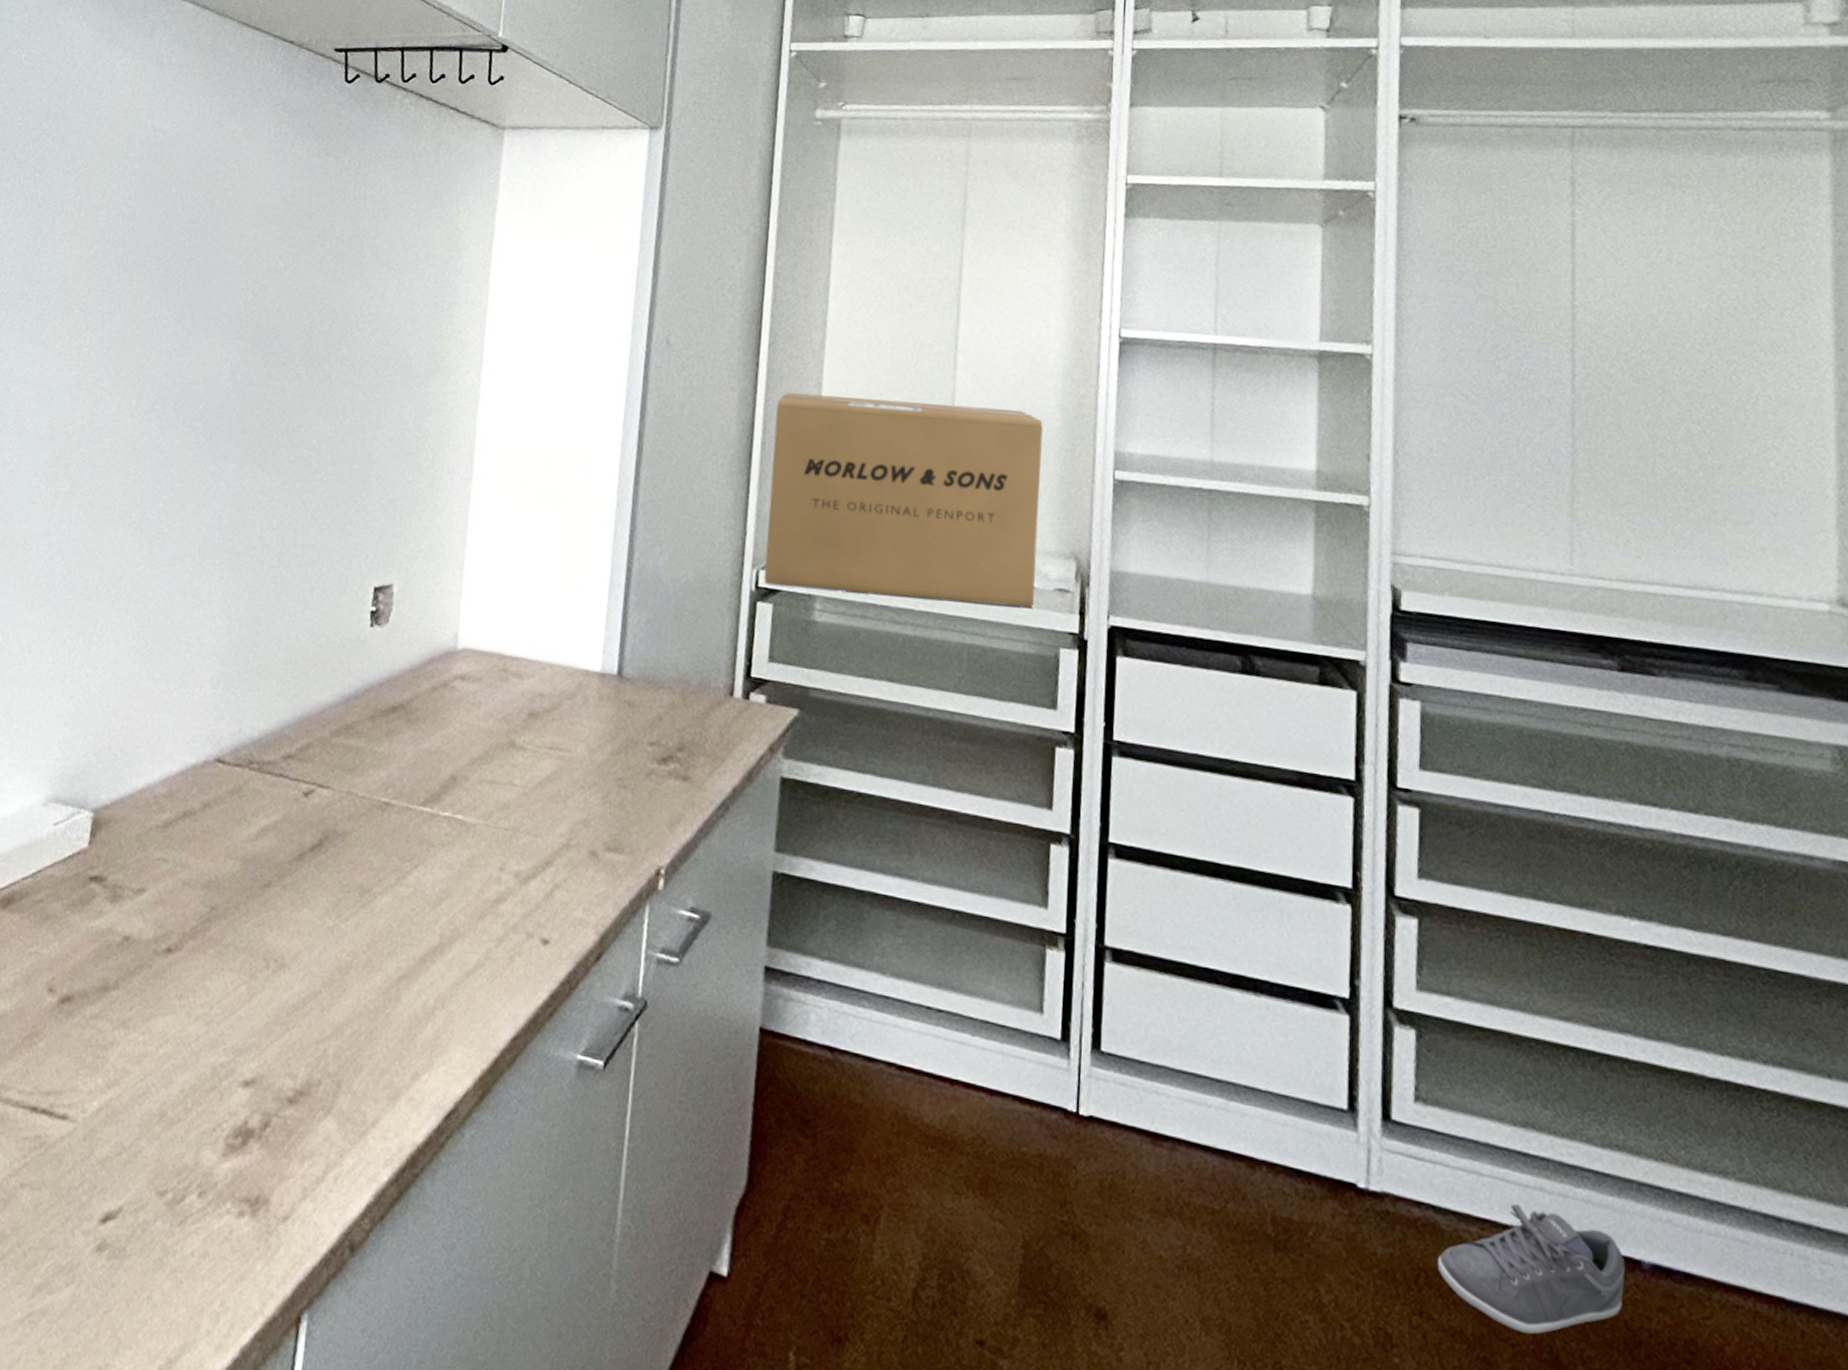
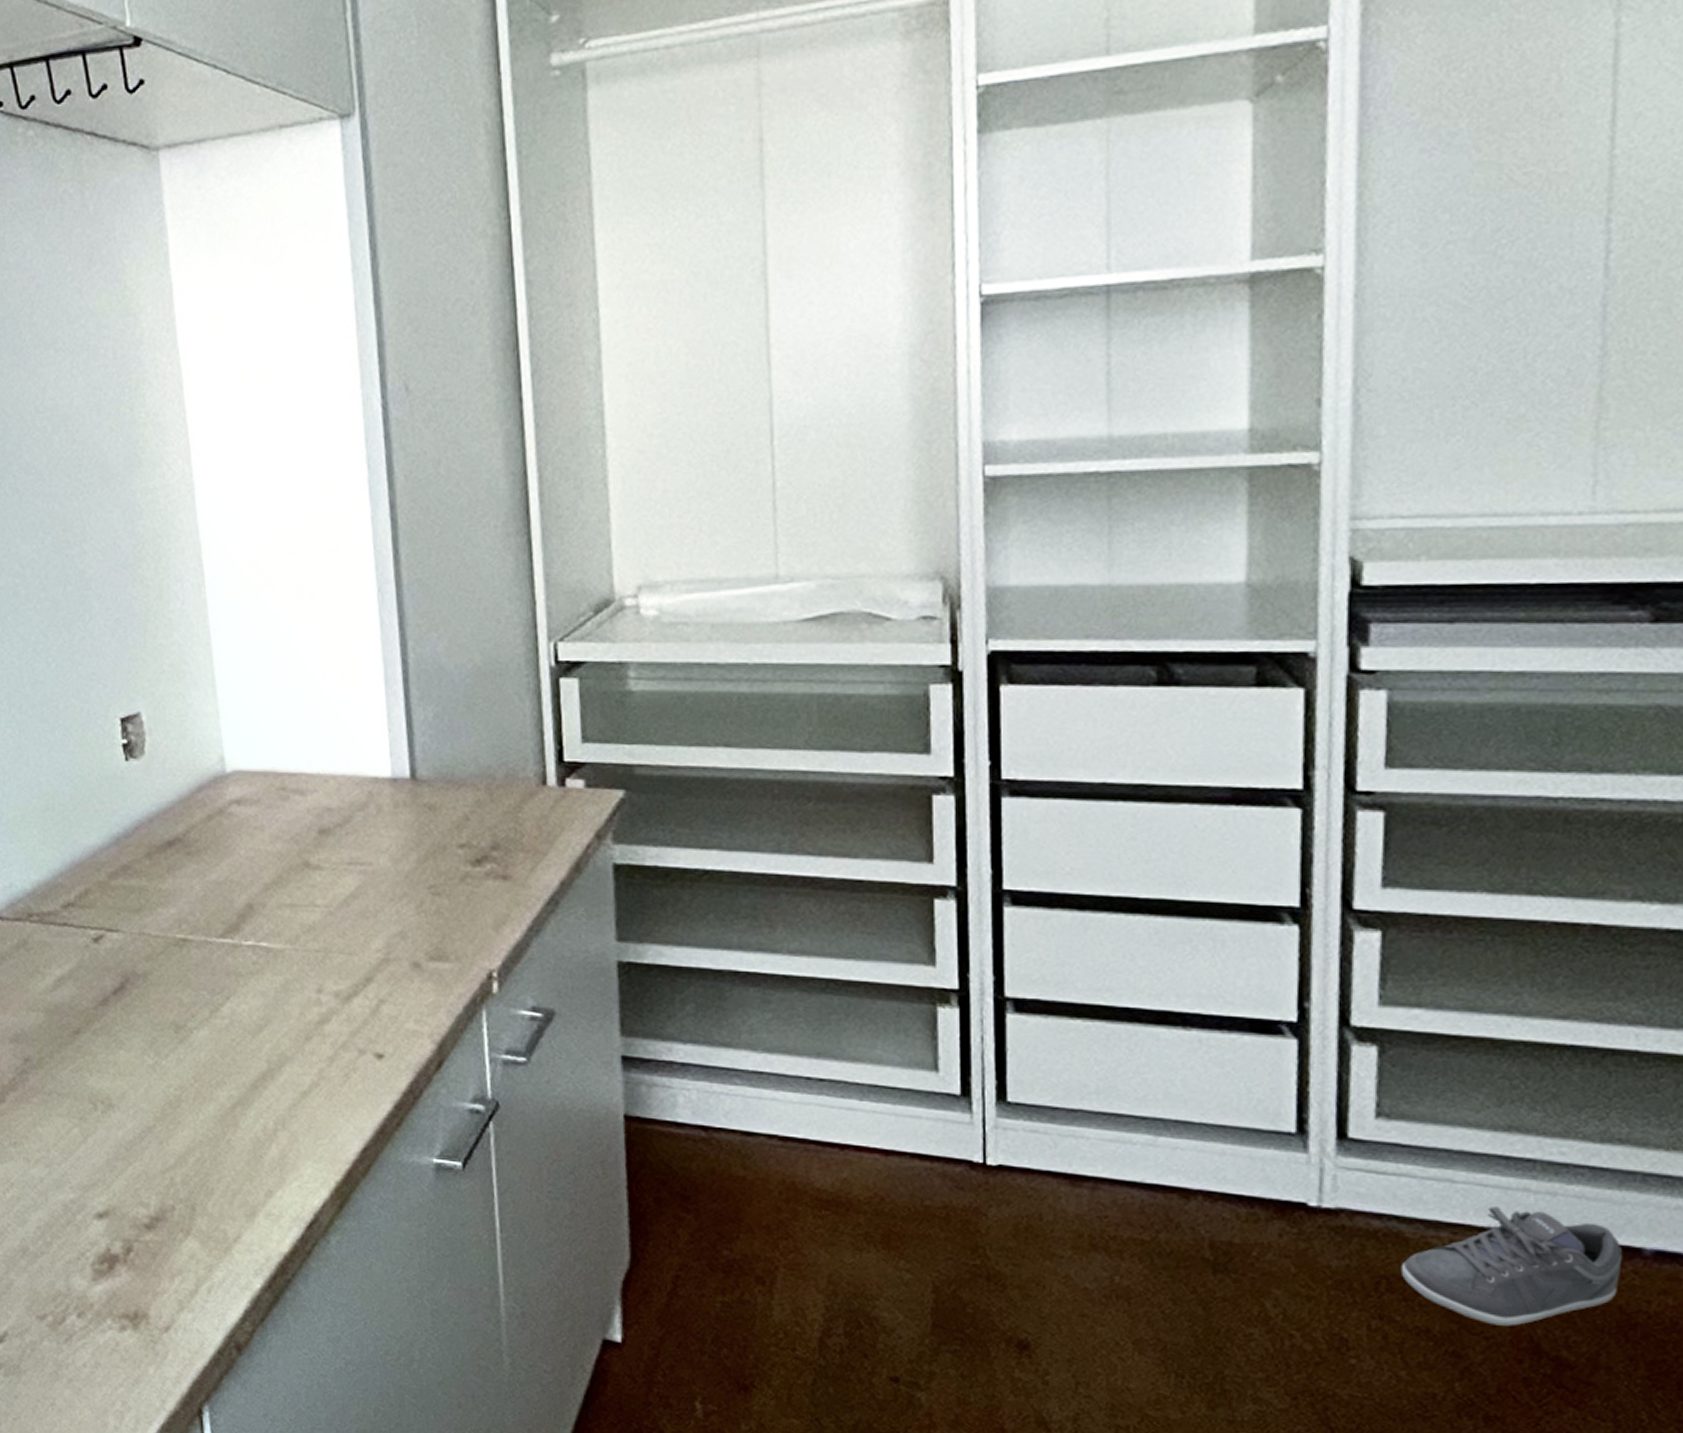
box: present [763,392,1043,608] -> none [551,407,892,657]

